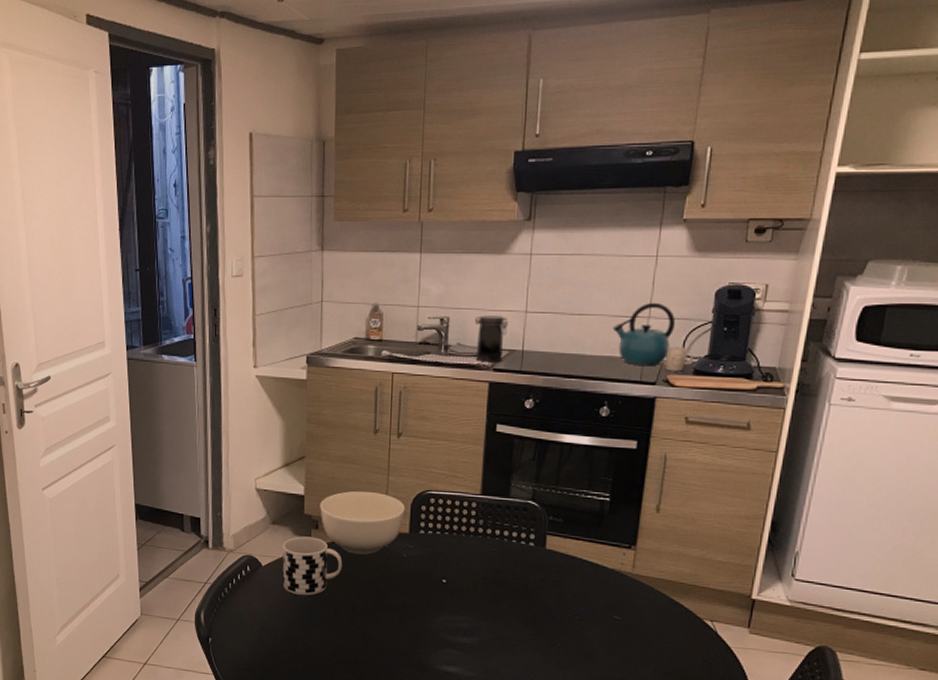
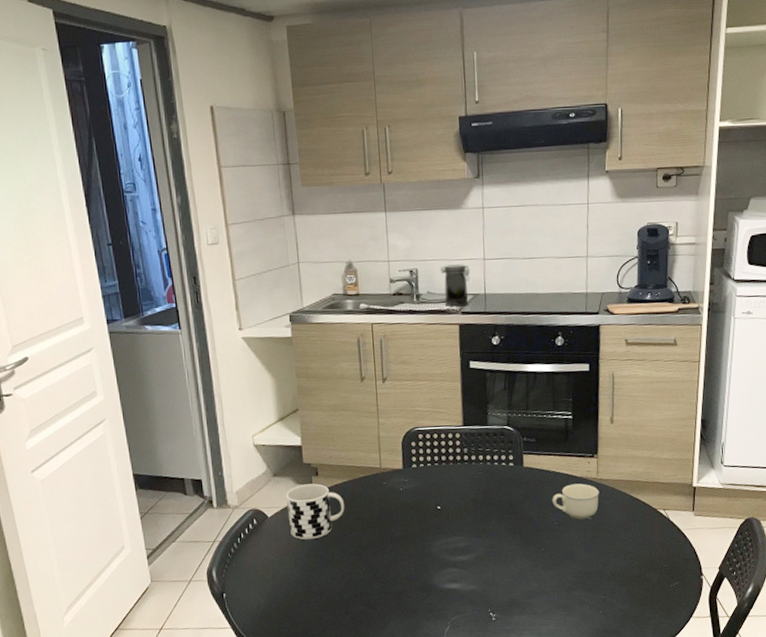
bowl: present [320,491,405,555] -> none [317,434,397,494]
cup: none [575,575,633,618] -> present [552,483,599,520]
kettle: present [612,302,676,367] -> none [558,243,609,299]
mug: present [665,347,693,372] -> none [604,280,626,302]

